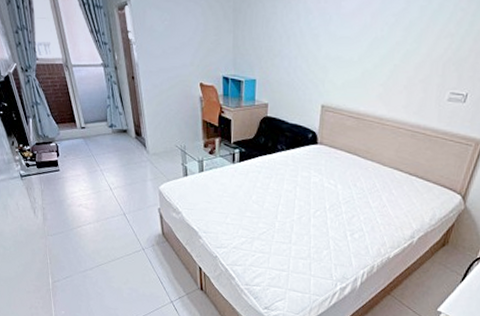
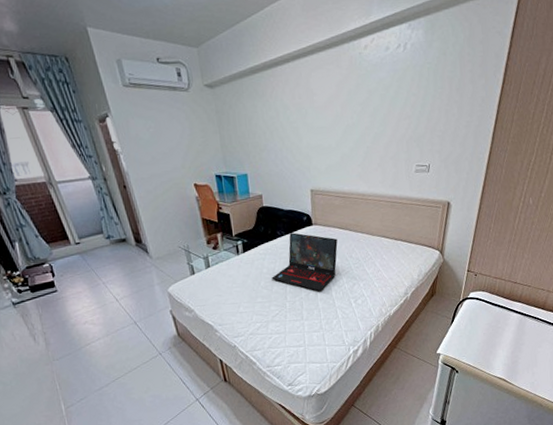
laptop: none [264,149,342,217] -> present [272,232,338,292]

